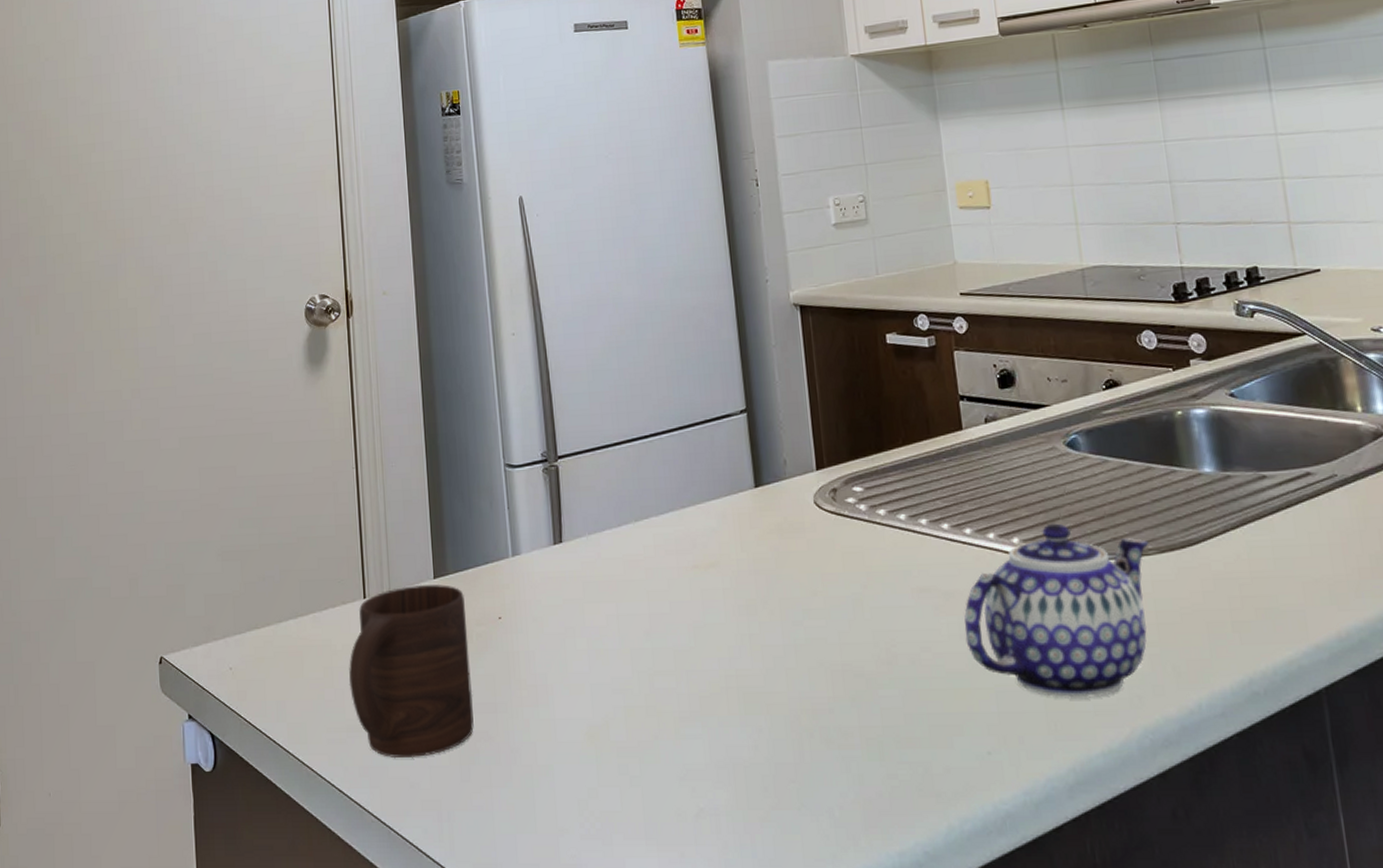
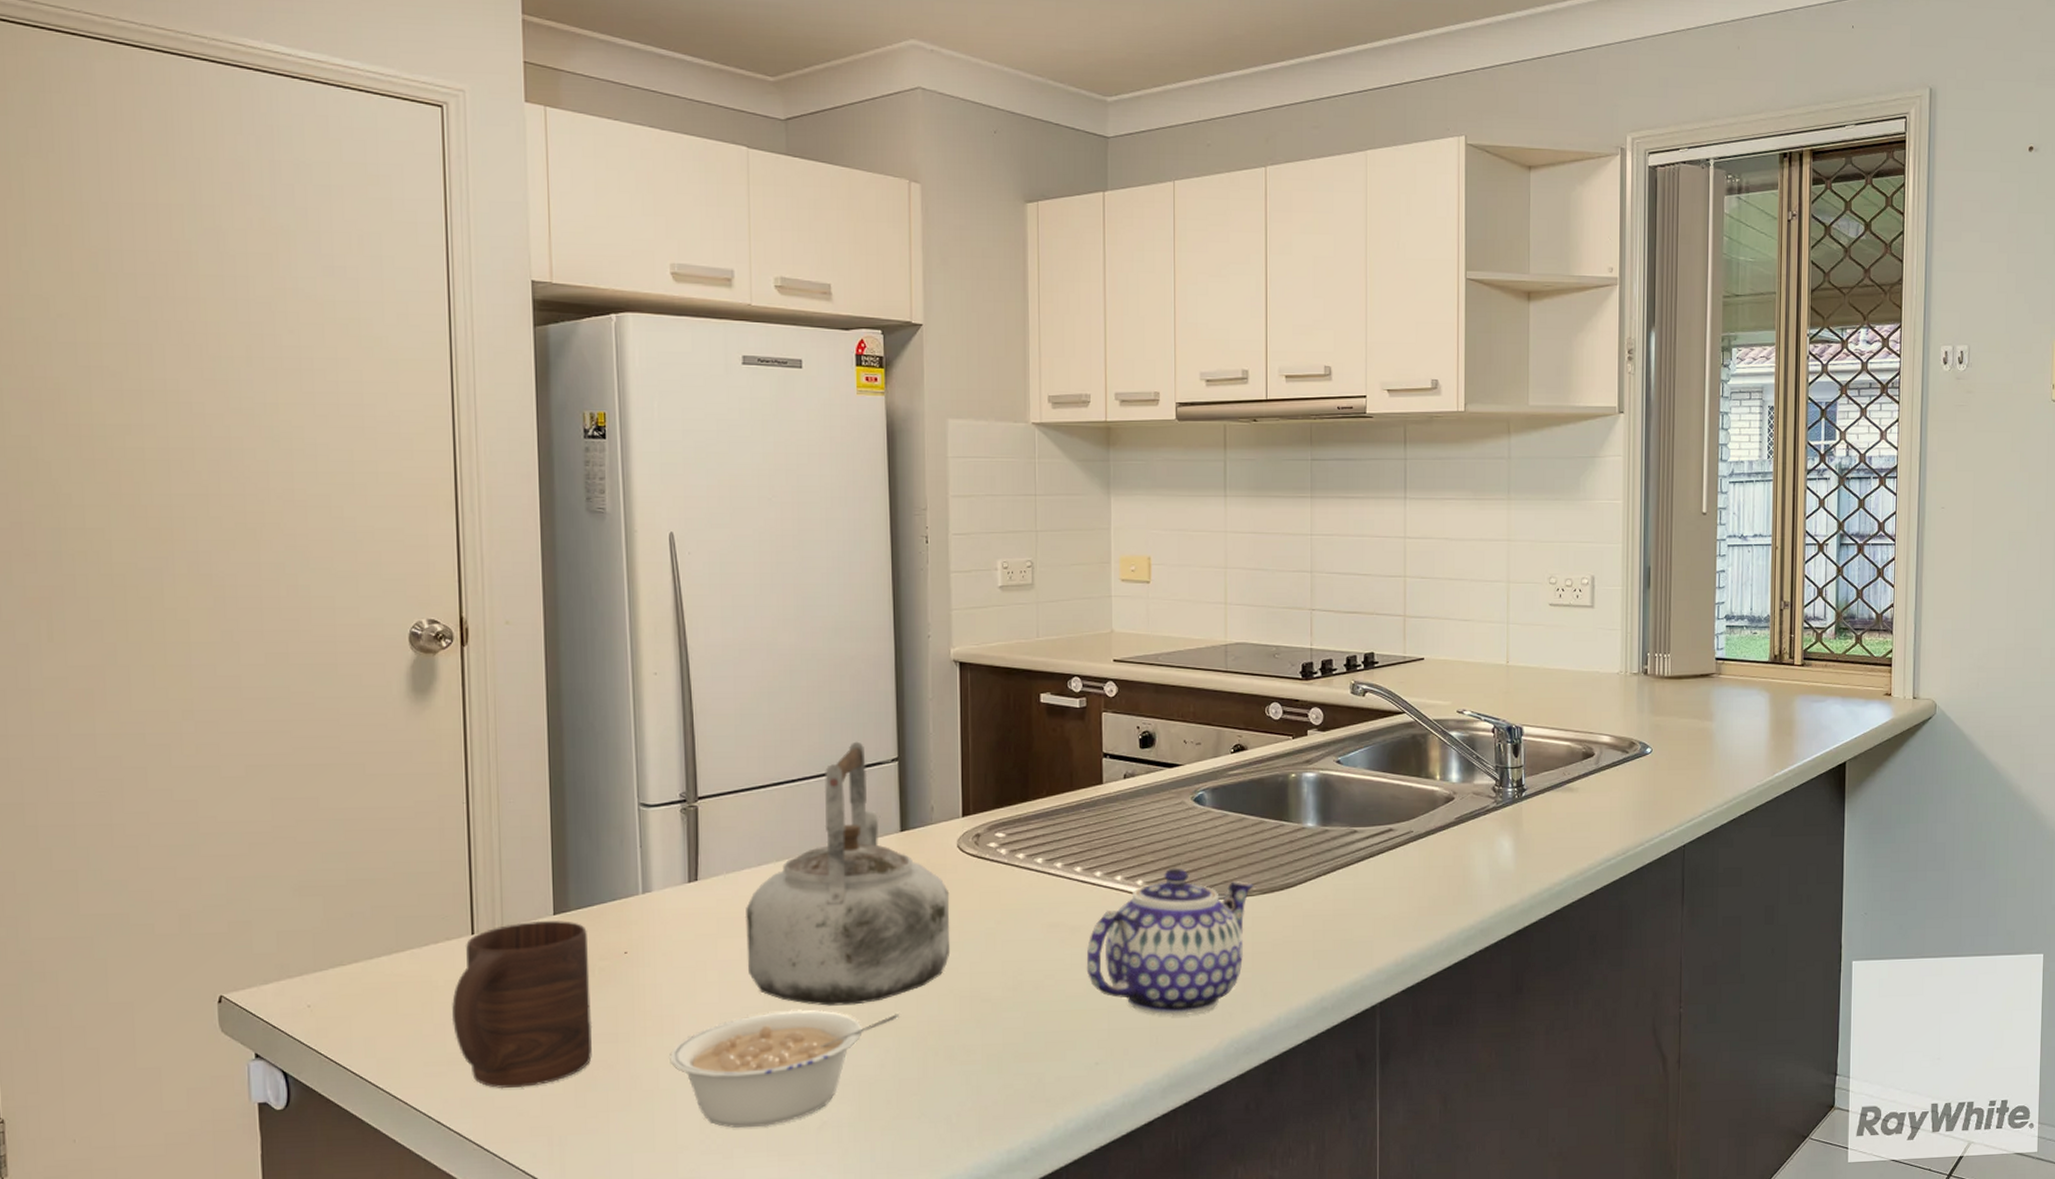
legume: none [545,682,769,812] -> present [670,1010,899,1128]
kettle: none [608,393,816,678] -> present [745,741,950,1006]

